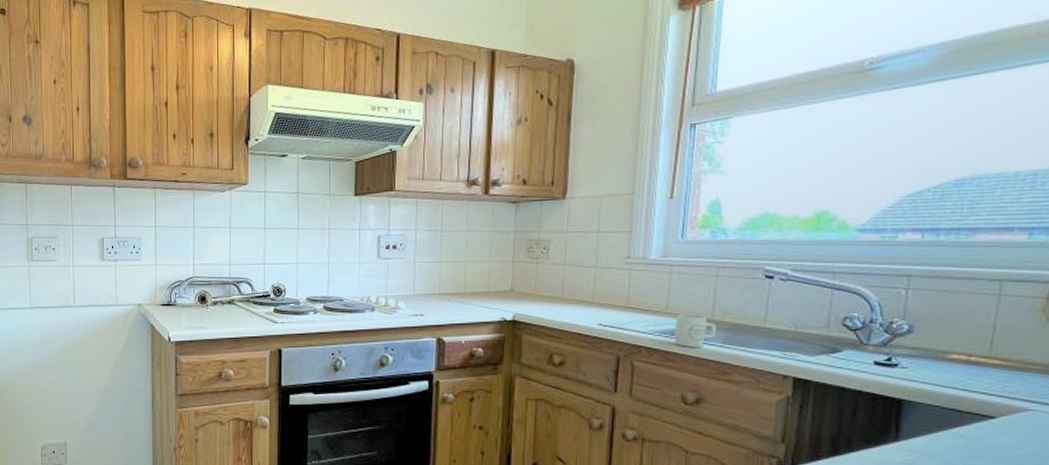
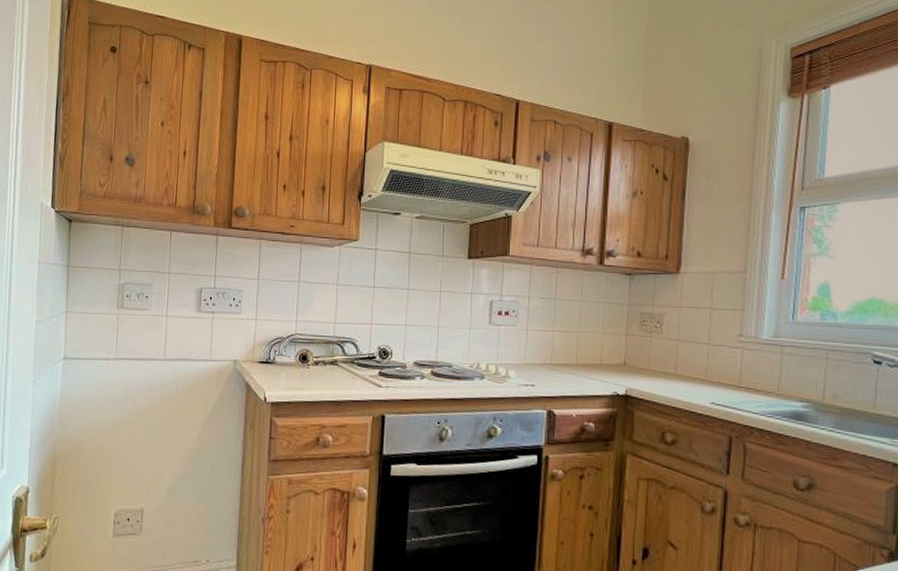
mug: present [674,313,717,348] -> none [786,395,828,432]

